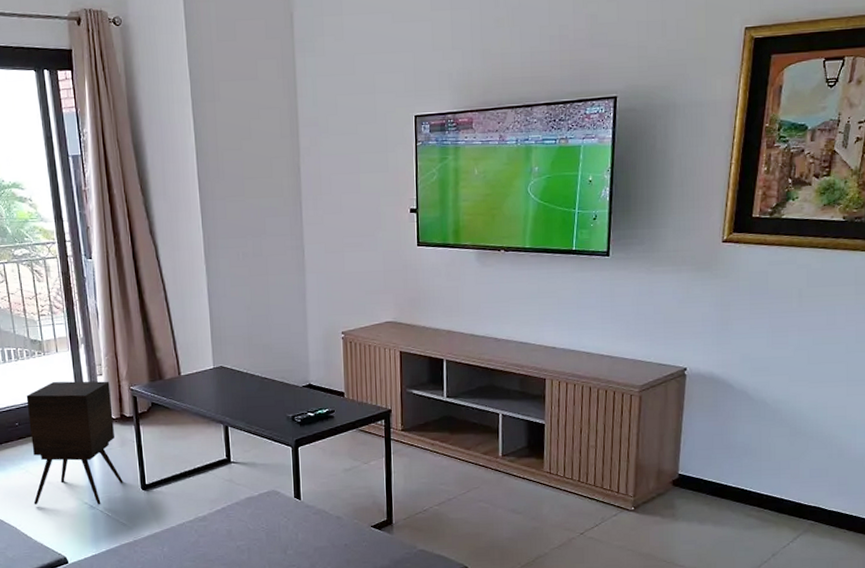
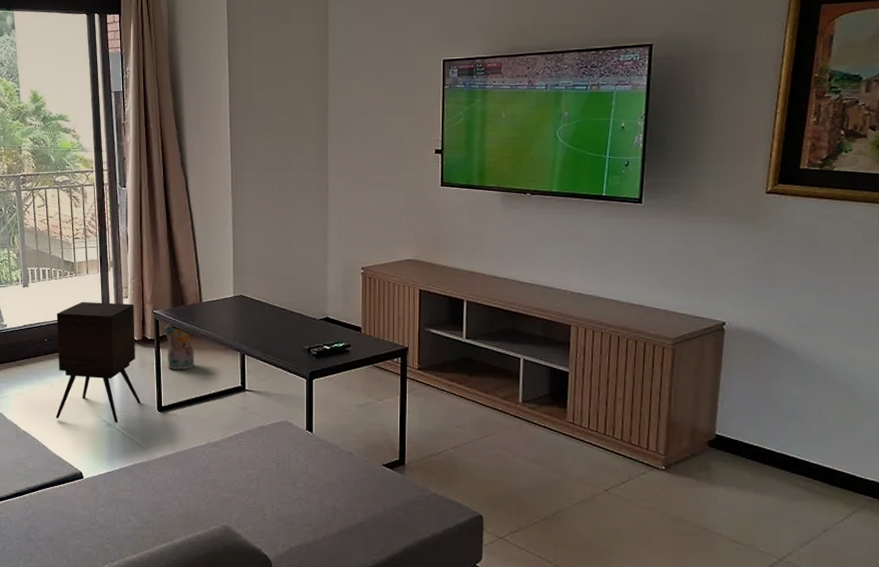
plush toy: none [142,399,177,447] -> present [163,323,195,371]

